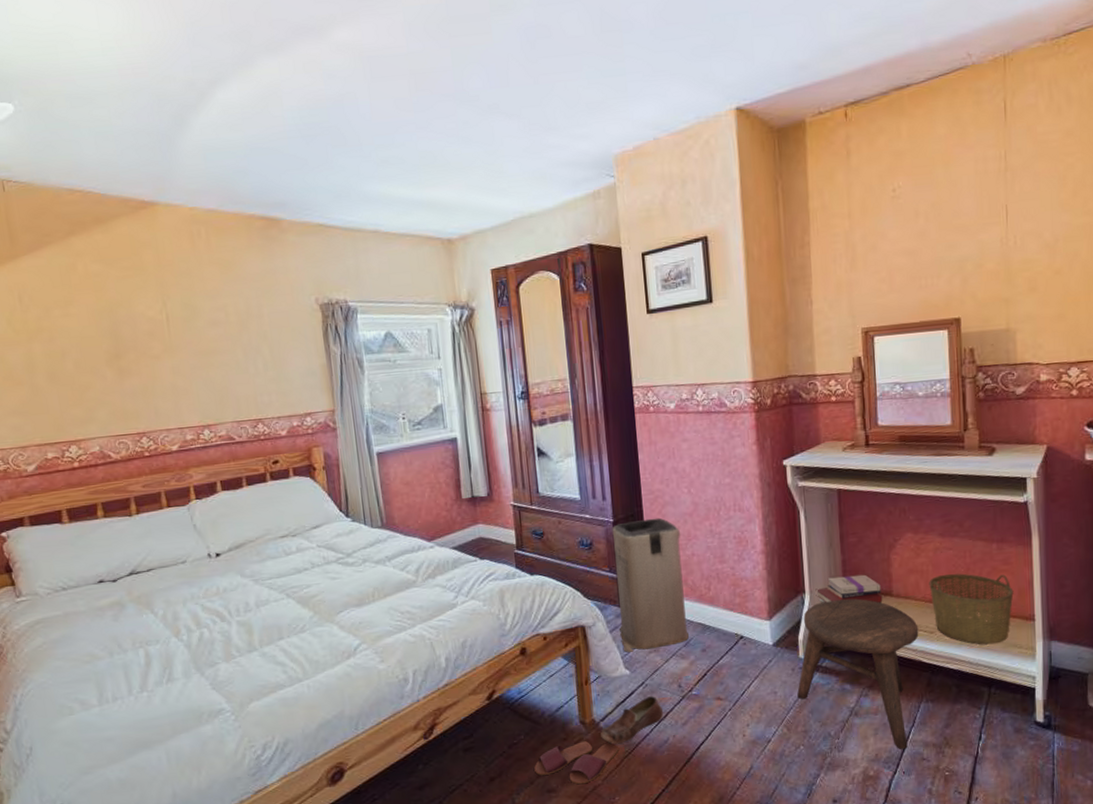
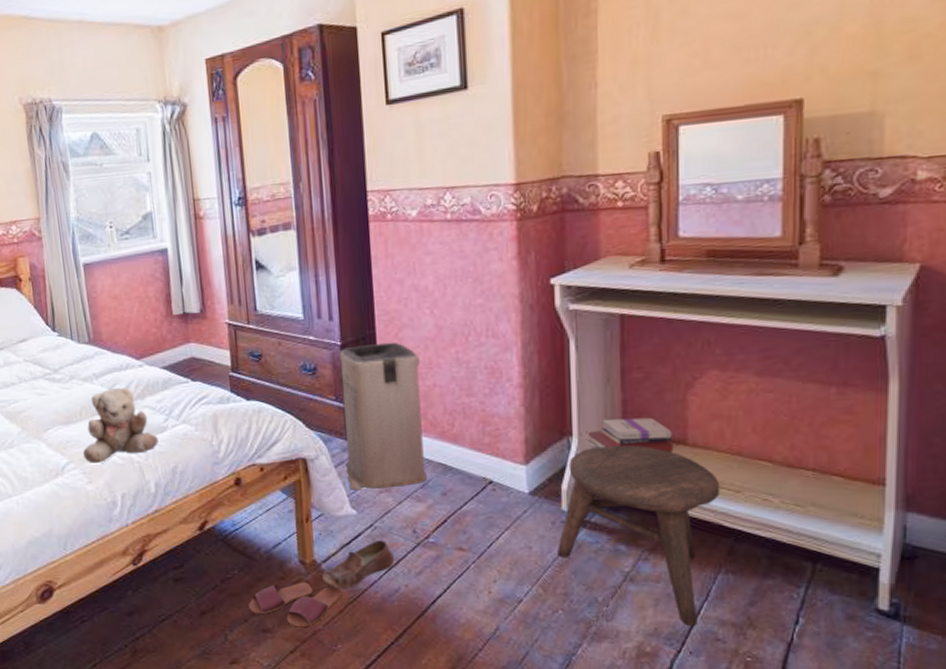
teddy bear: none [375,568,449,644] -> present [83,388,159,465]
basket: present [929,573,1014,645] -> none [737,422,857,511]

